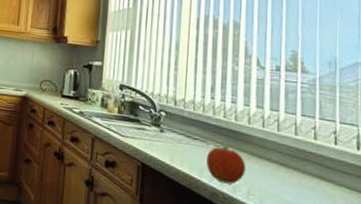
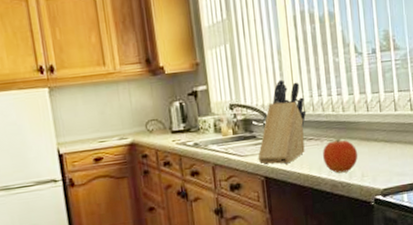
knife block: none [138,73,196,157] -> present [257,79,307,165]

